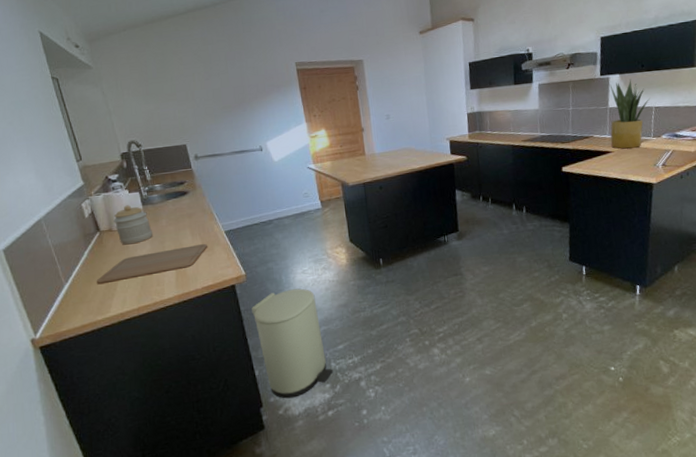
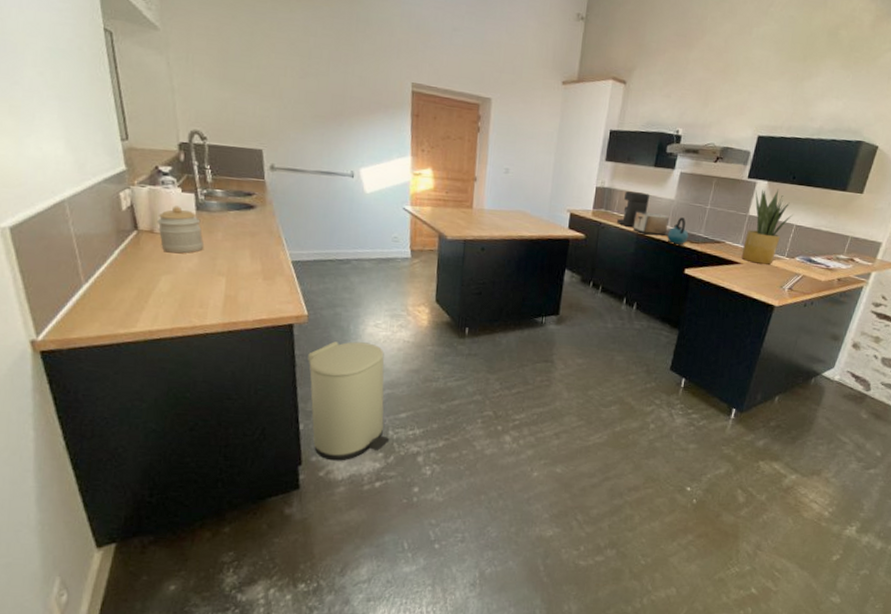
chopping board: present [96,243,207,284] -> none [124,267,268,294]
coffee maker: none [492,109,517,142] -> present [617,191,651,228]
toaster: none [506,123,538,145] -> present [633,211,669,236]
kettle: none [539,123,559,148] -> present [667,217,689,245]

